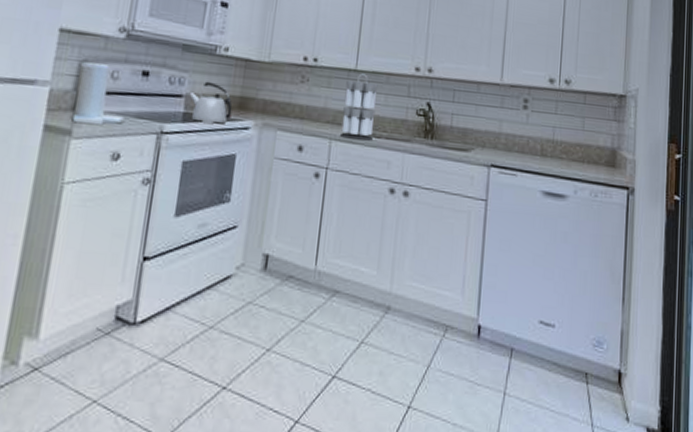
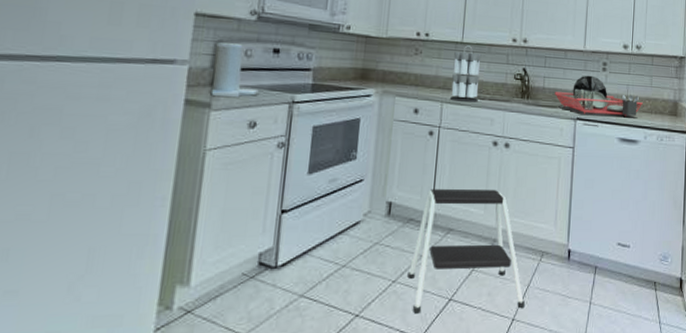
kettle: present [189,81,233,125] -> none [316,56,356,94]
step stool: none [284,242,424,393] -> present [408,189,525,314]
dish rack: none [464,113,573,170] -> present [554,75,643,120]

